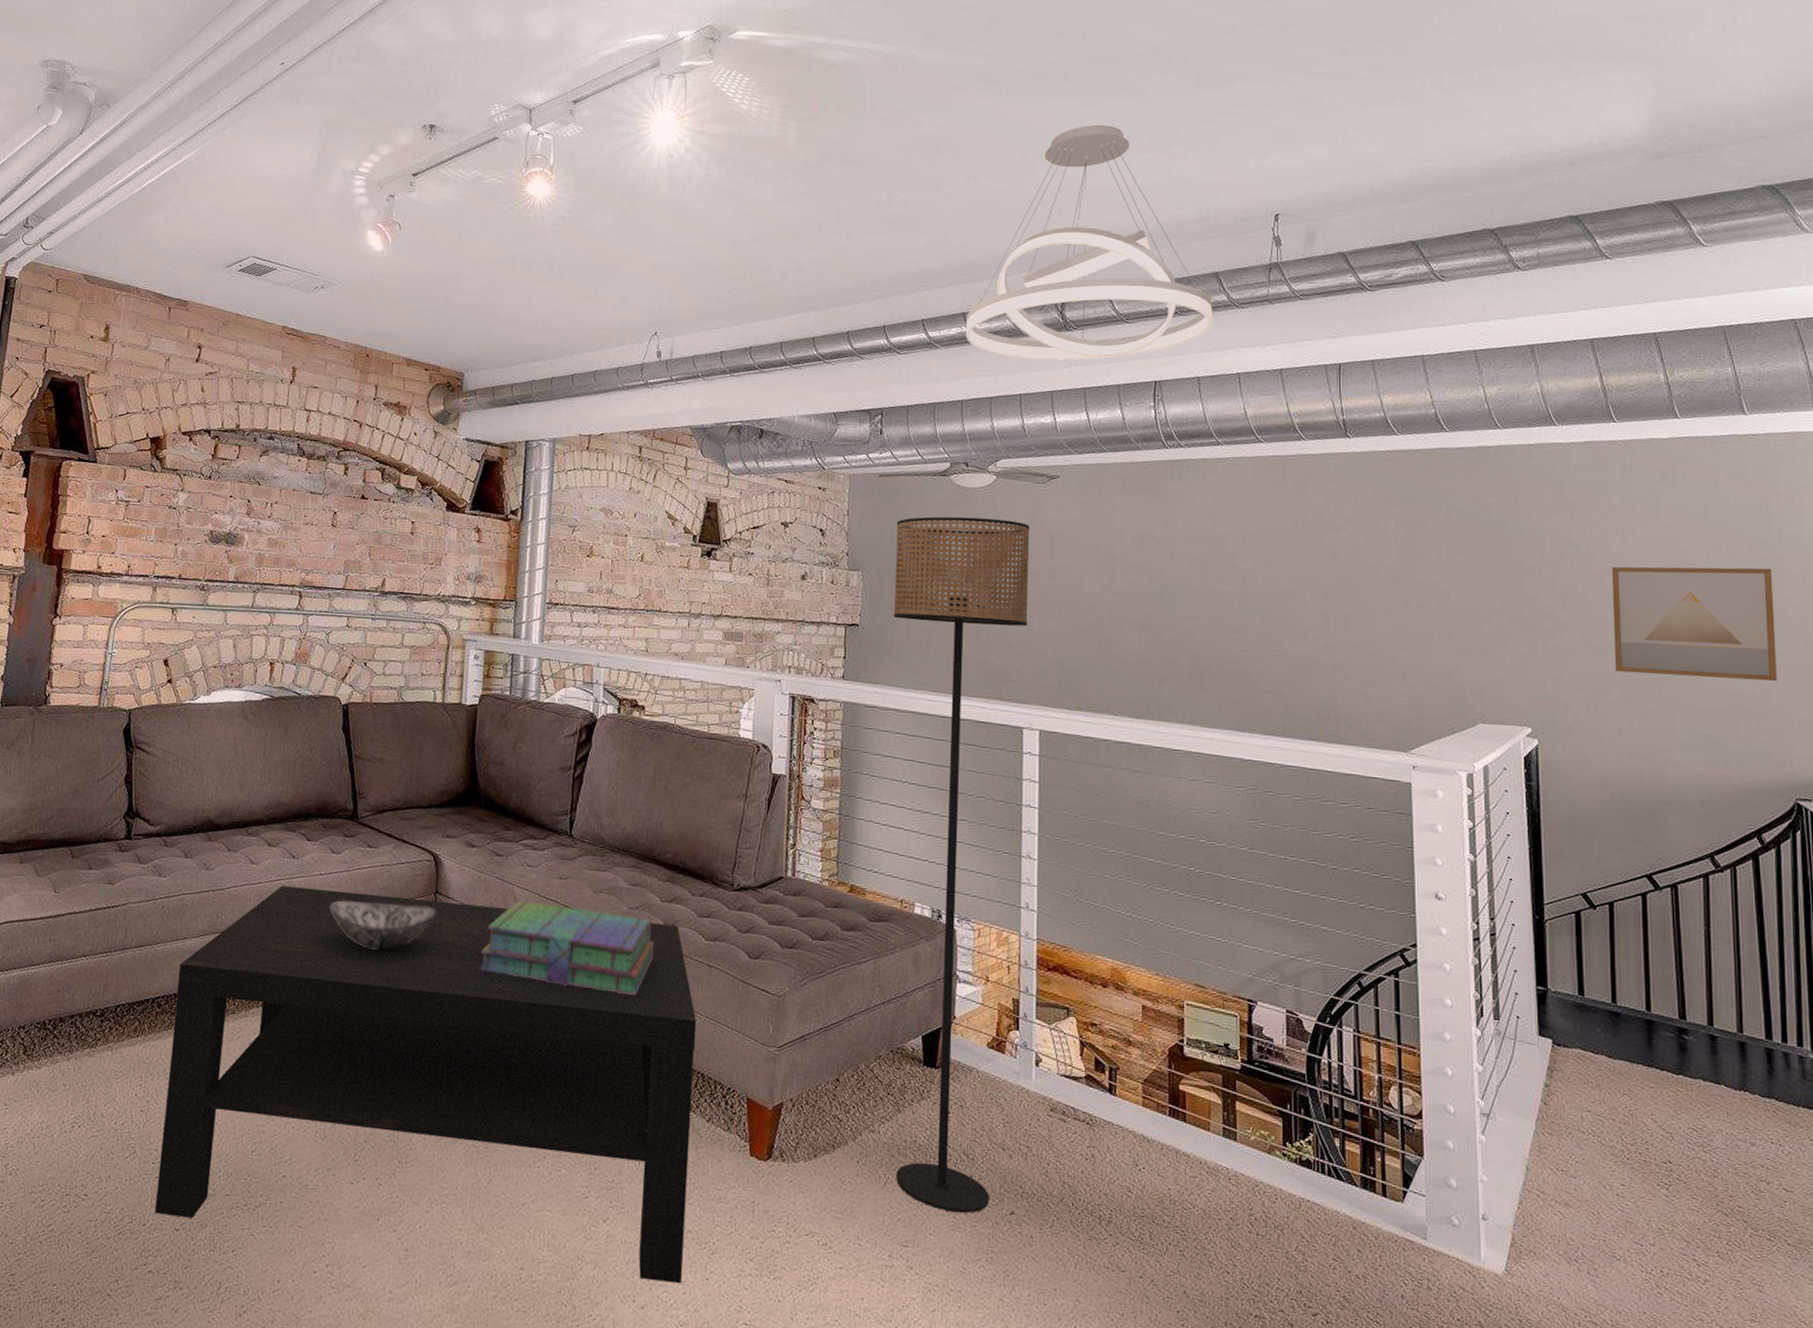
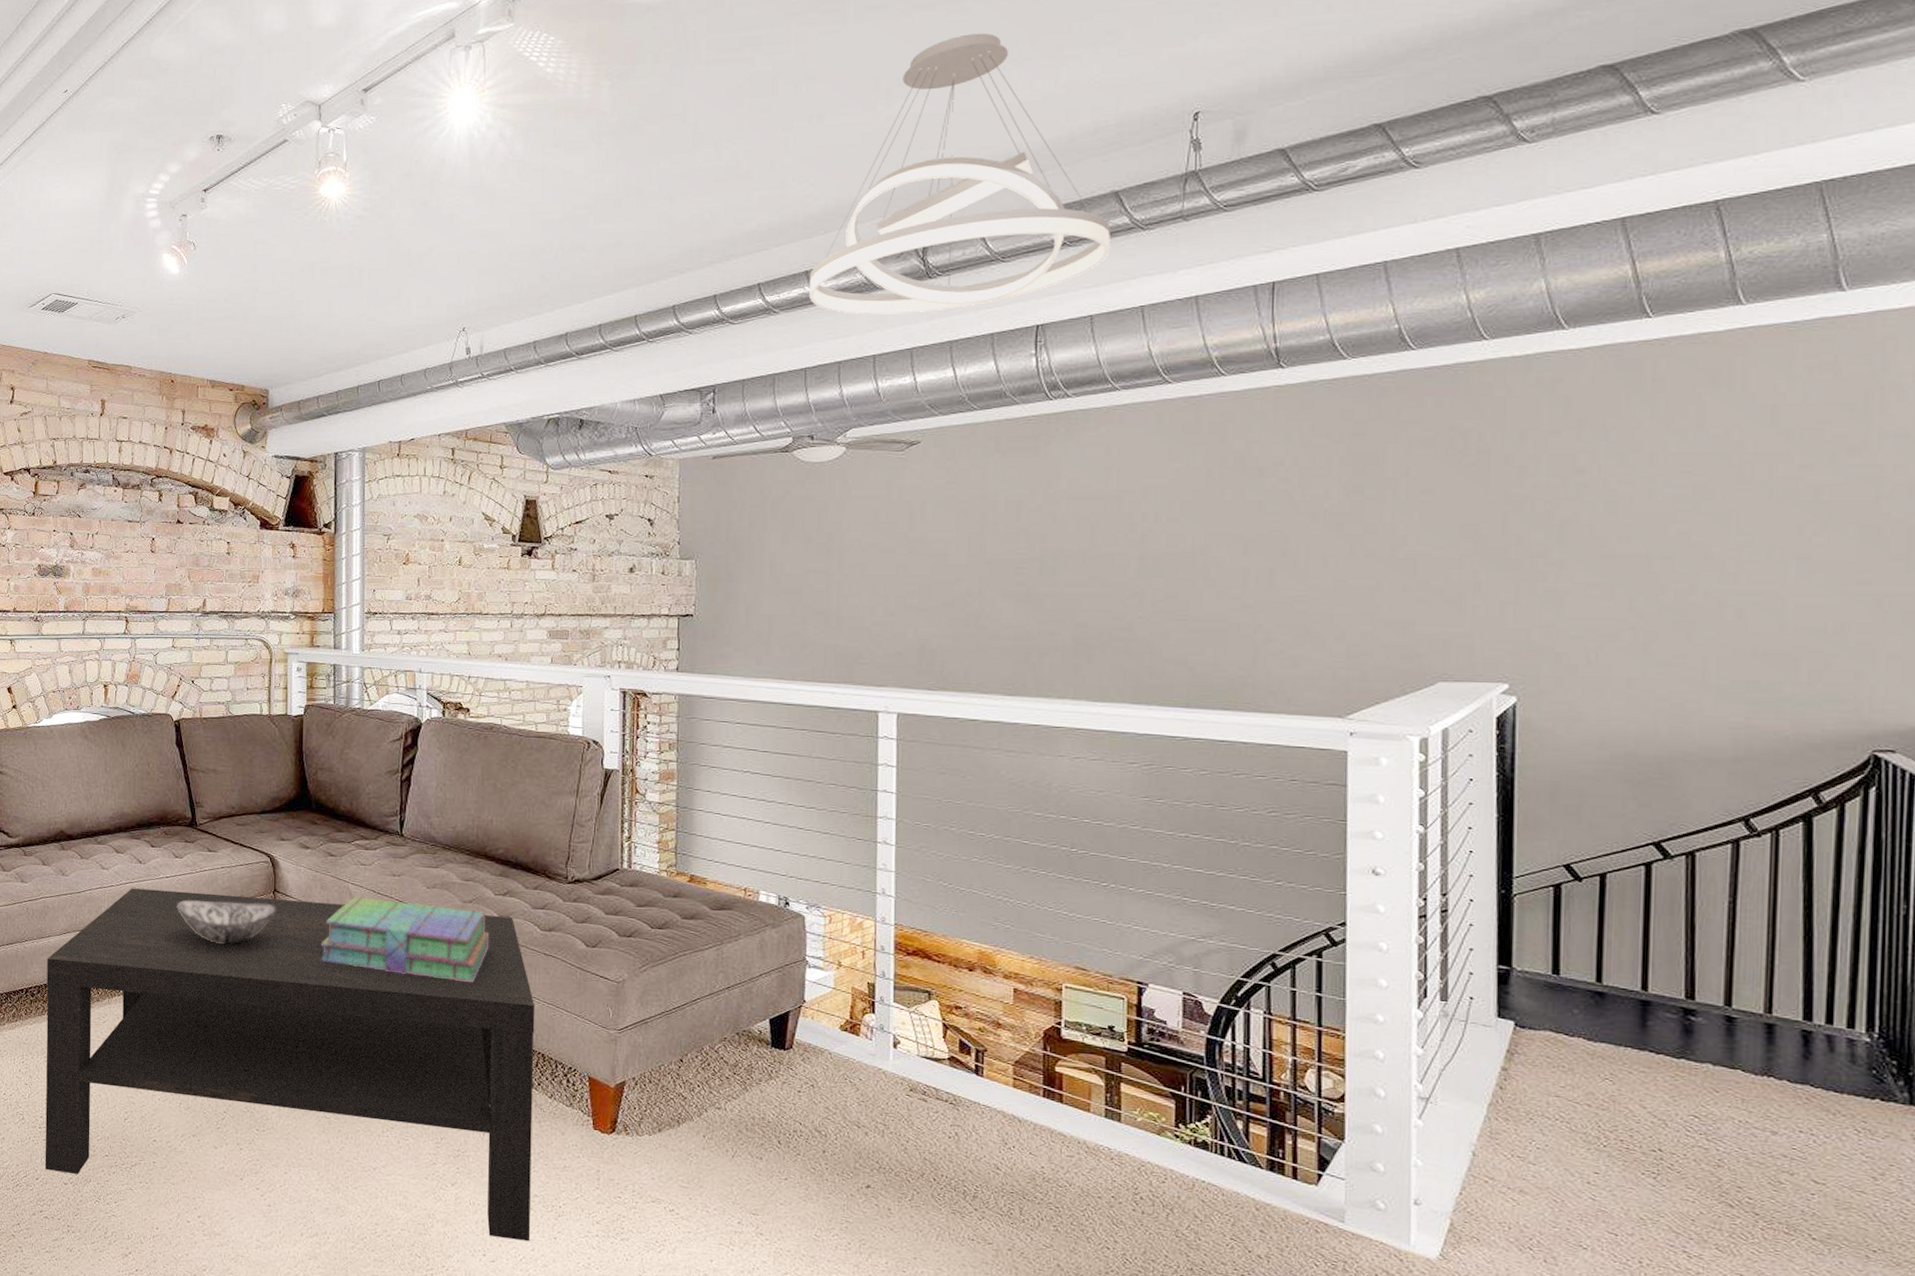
floor lamp: present [893,516,1030,1213] -> none [731,494,886,1186]
wall art: present [1611,566,1778,682] -> none [1627,479,1865,615]

